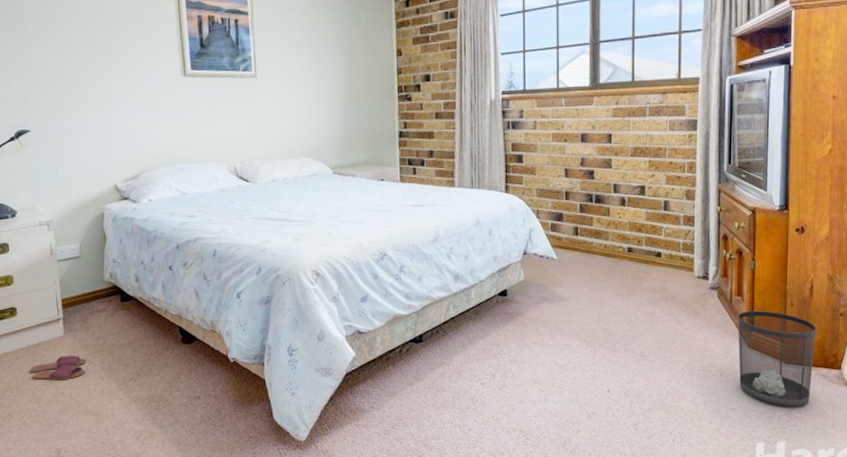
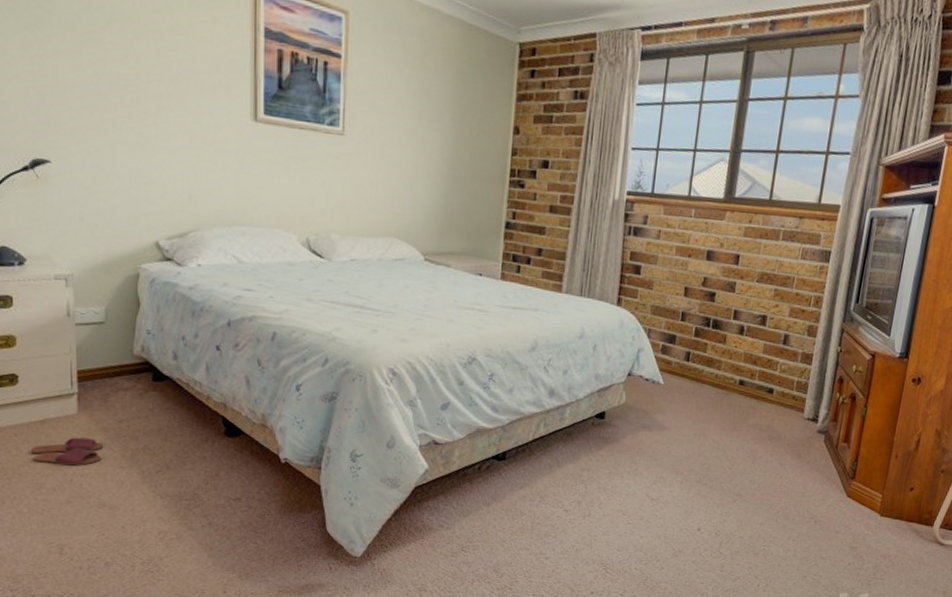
waste bin: present [737,310,817,407] -> none [832,458,917,560]

